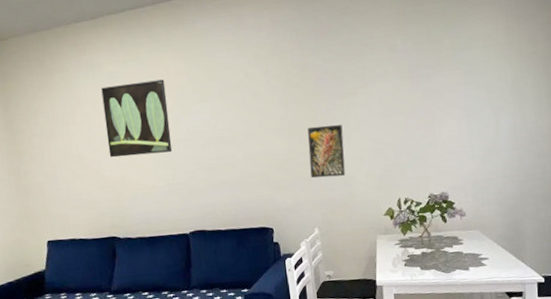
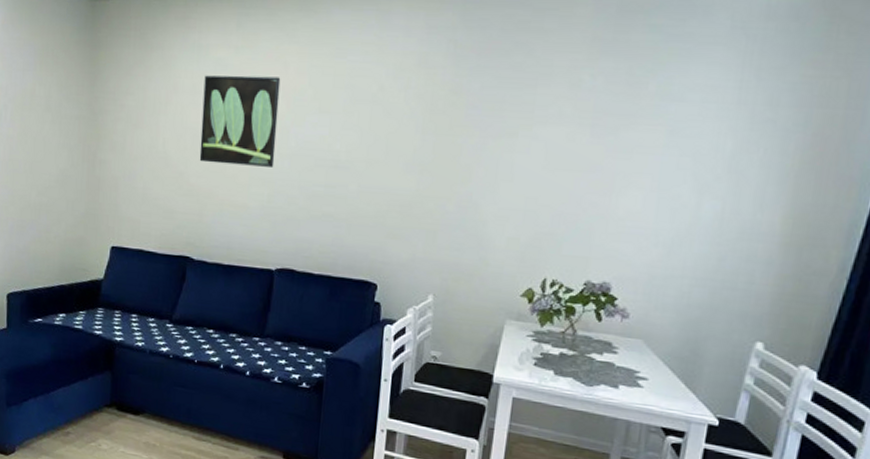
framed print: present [307,125,346,178] -> none [437,167,490,236]

